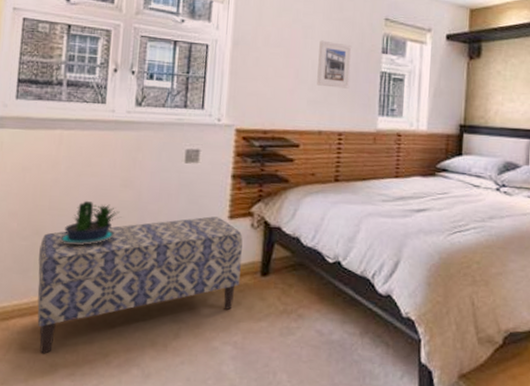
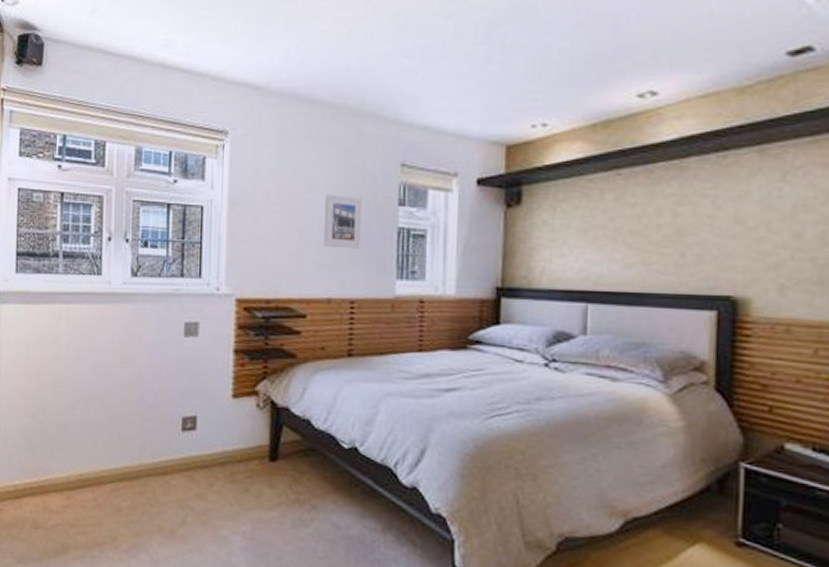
bench: present [37,216,243,354] -> none [45,395,248,534]
potted plant: present [59,200,122,245] -> none [64,377,123,424]

